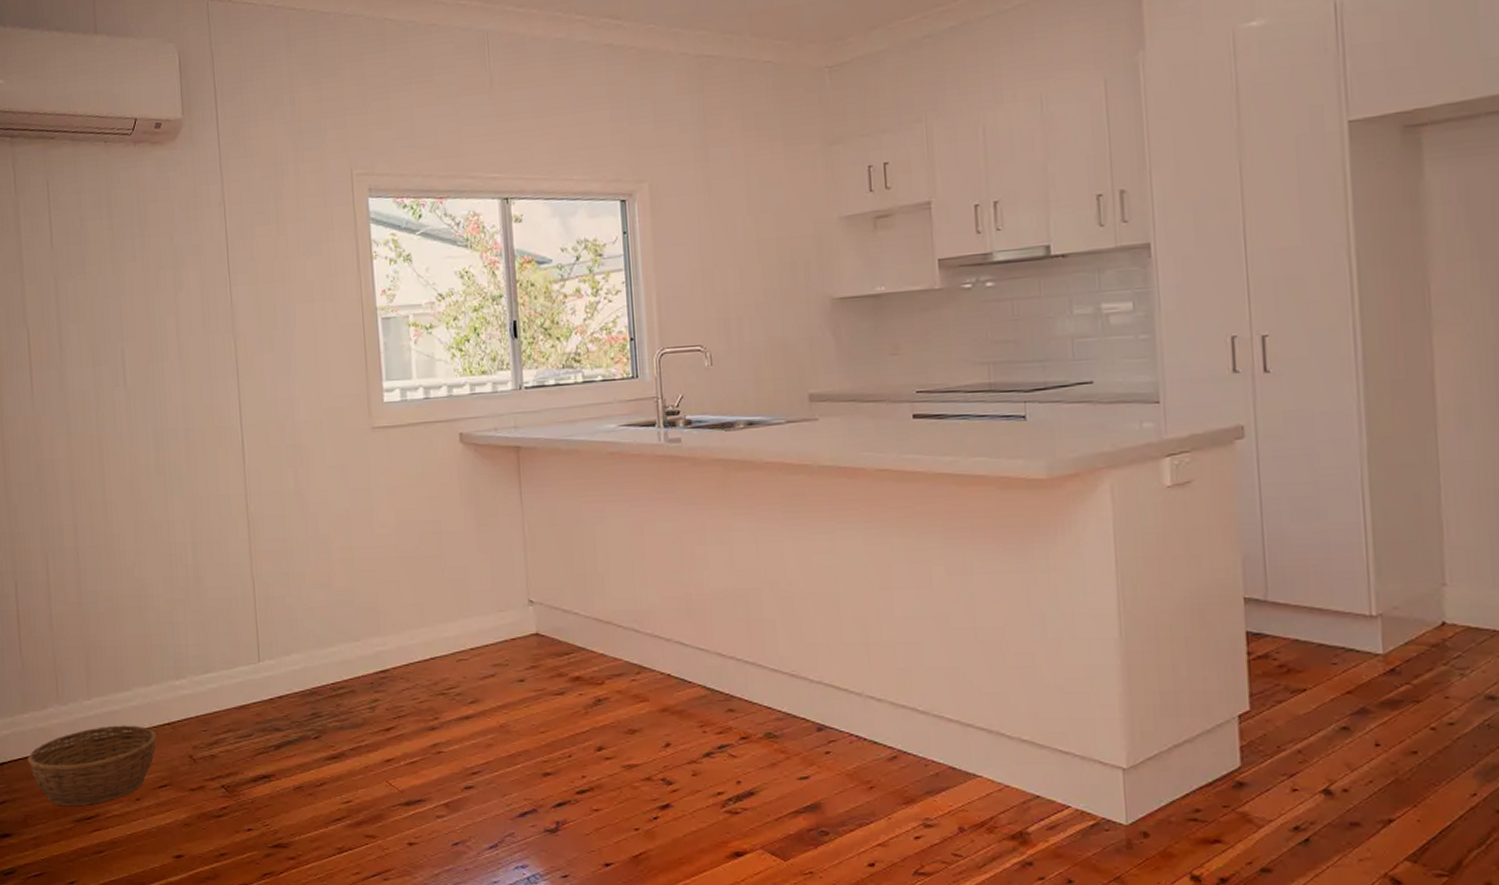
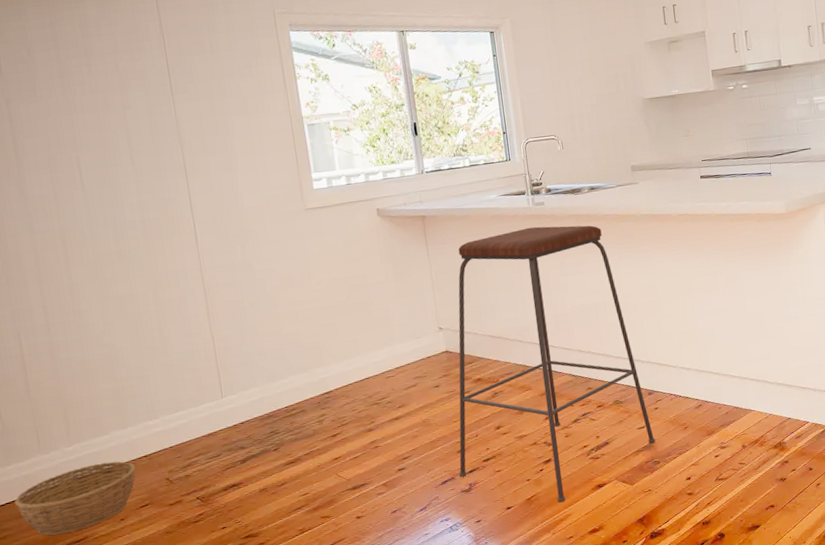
bar stool: none [543,472,824,869] -> present [458,225,656,503]

